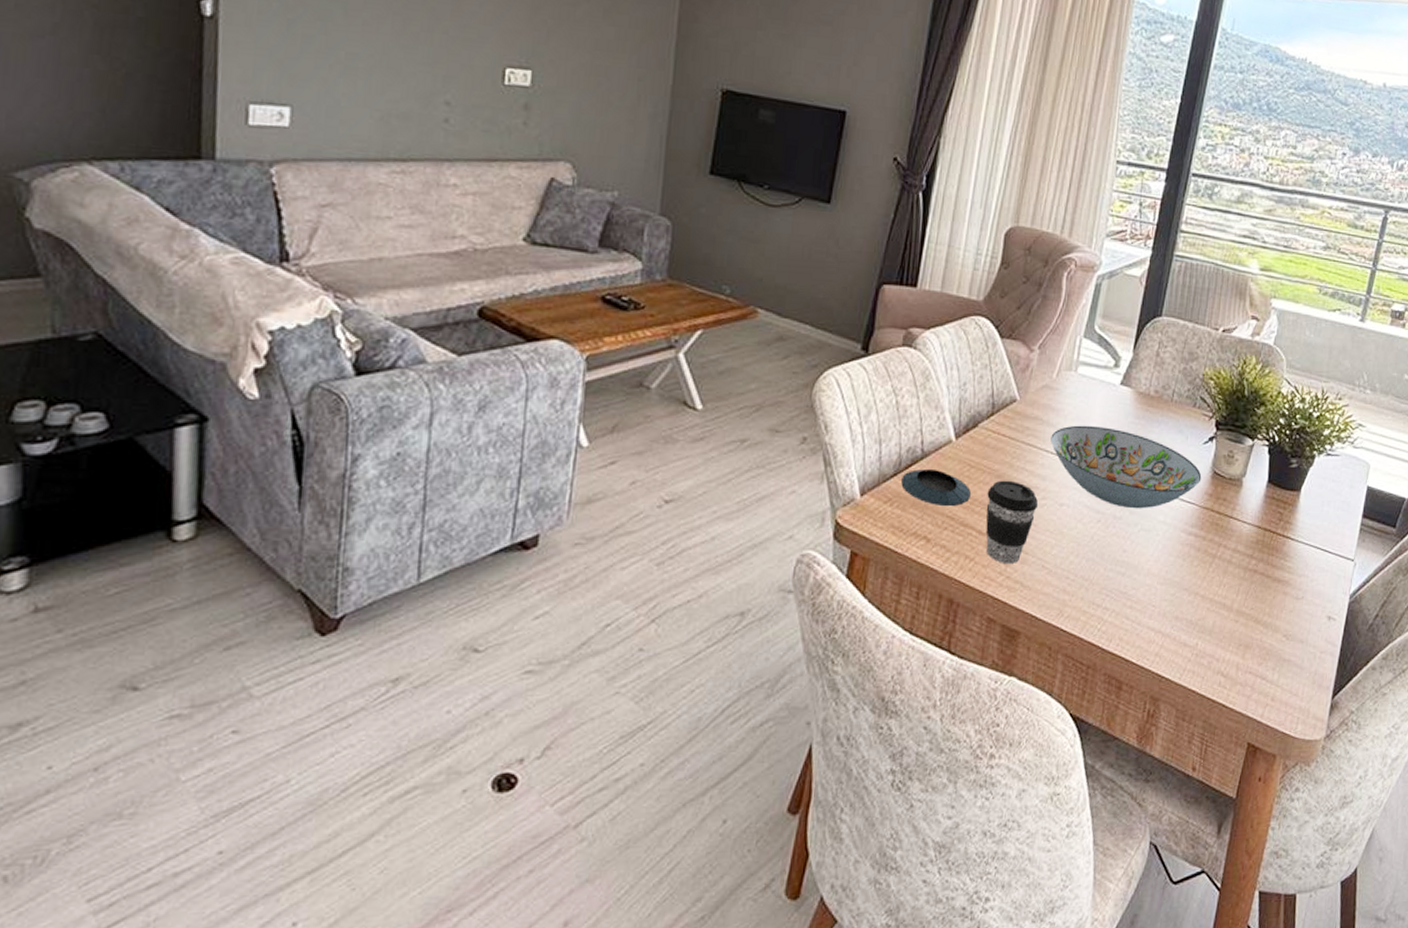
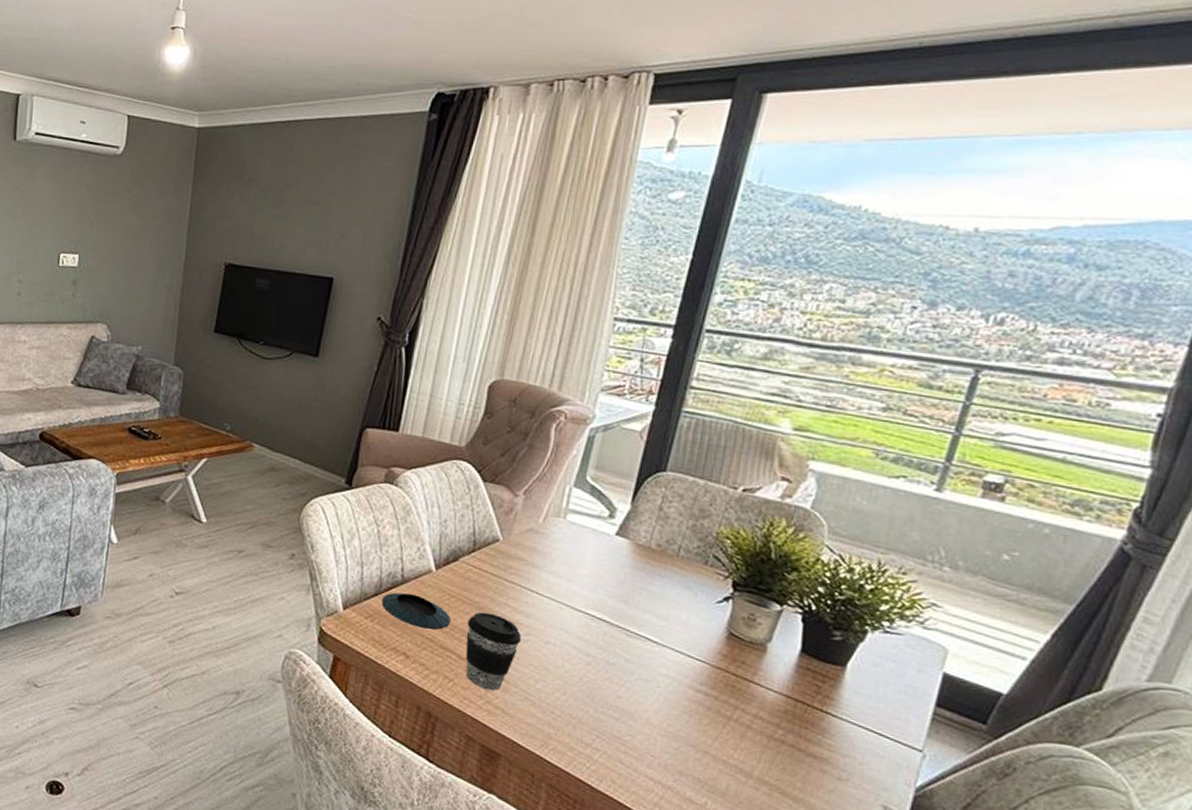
decorative bowl: present [1050,425,1202,509] -> none [535,569,714,660]

